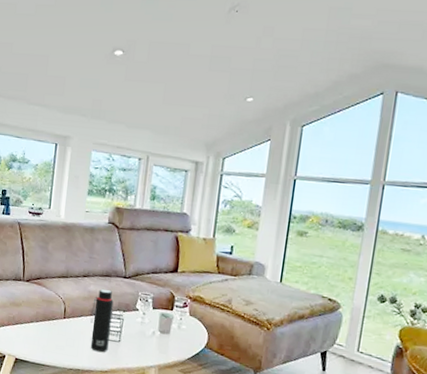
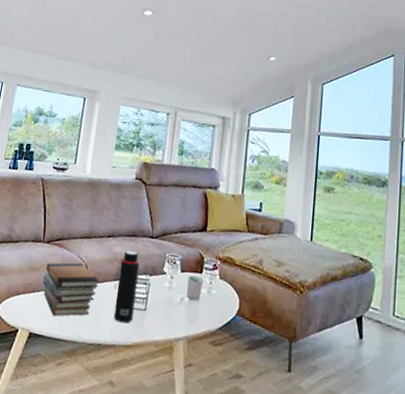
book stack: none [24,299,76,345] -> present [42,262,99,316]

